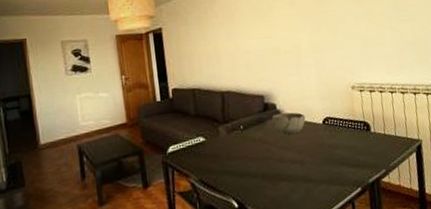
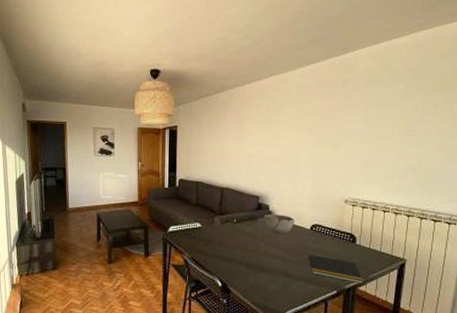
notepad: none [325,151,386,175] -> present [308,254,364,284]

